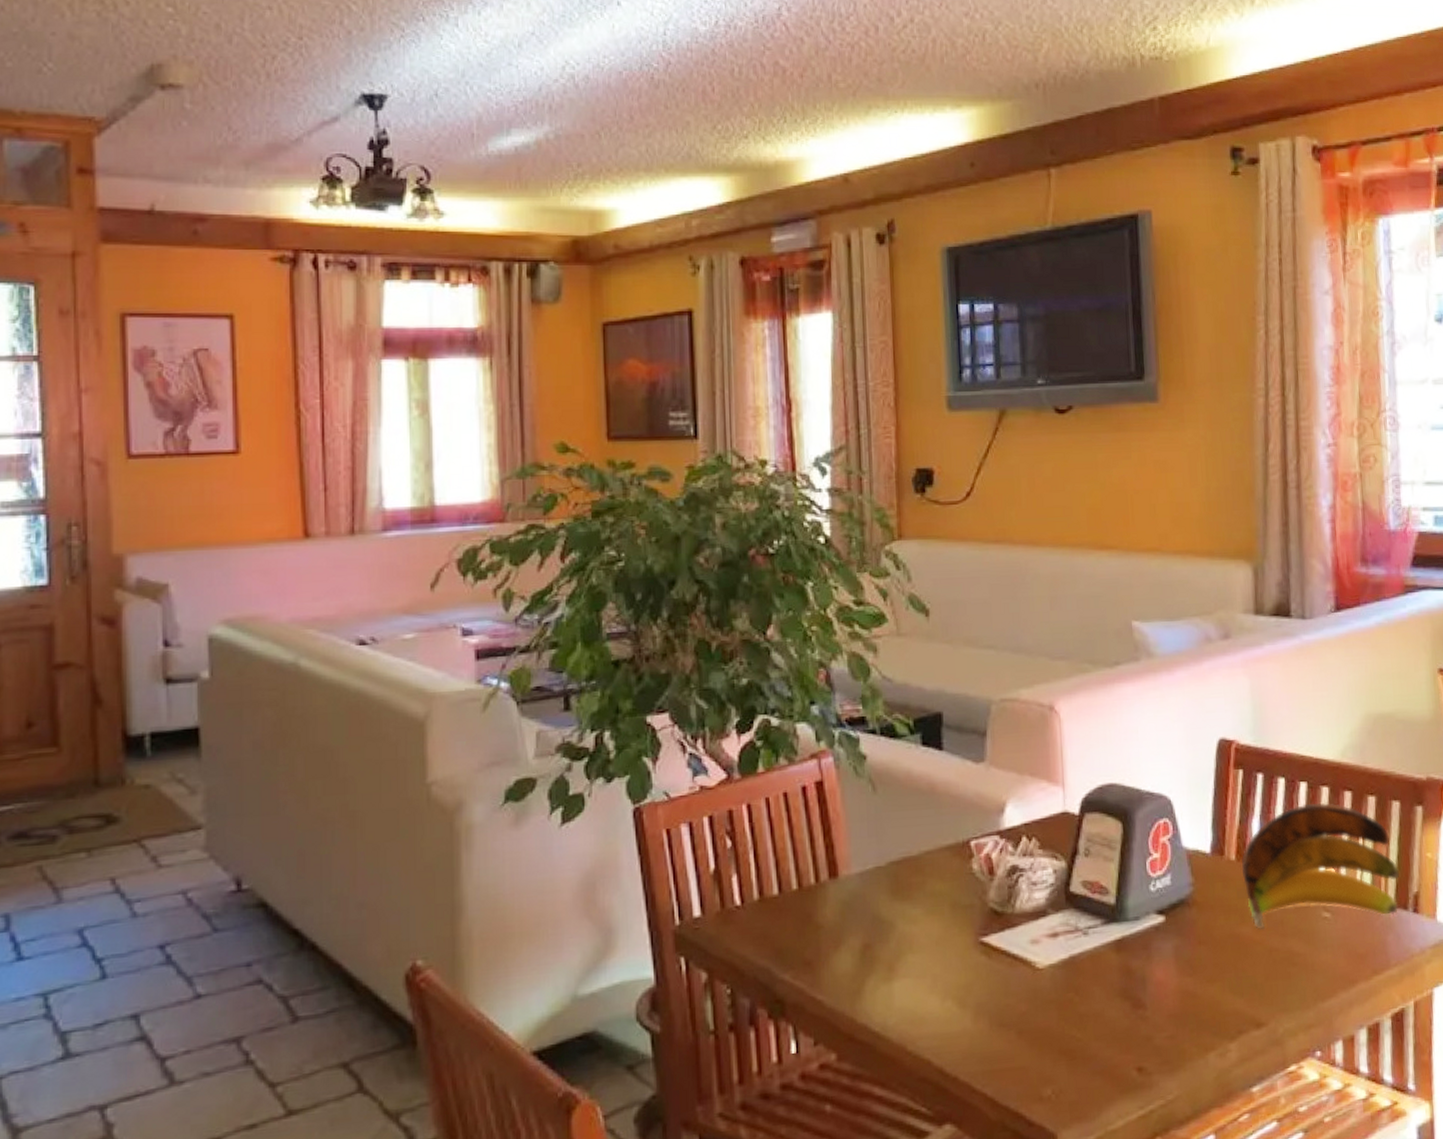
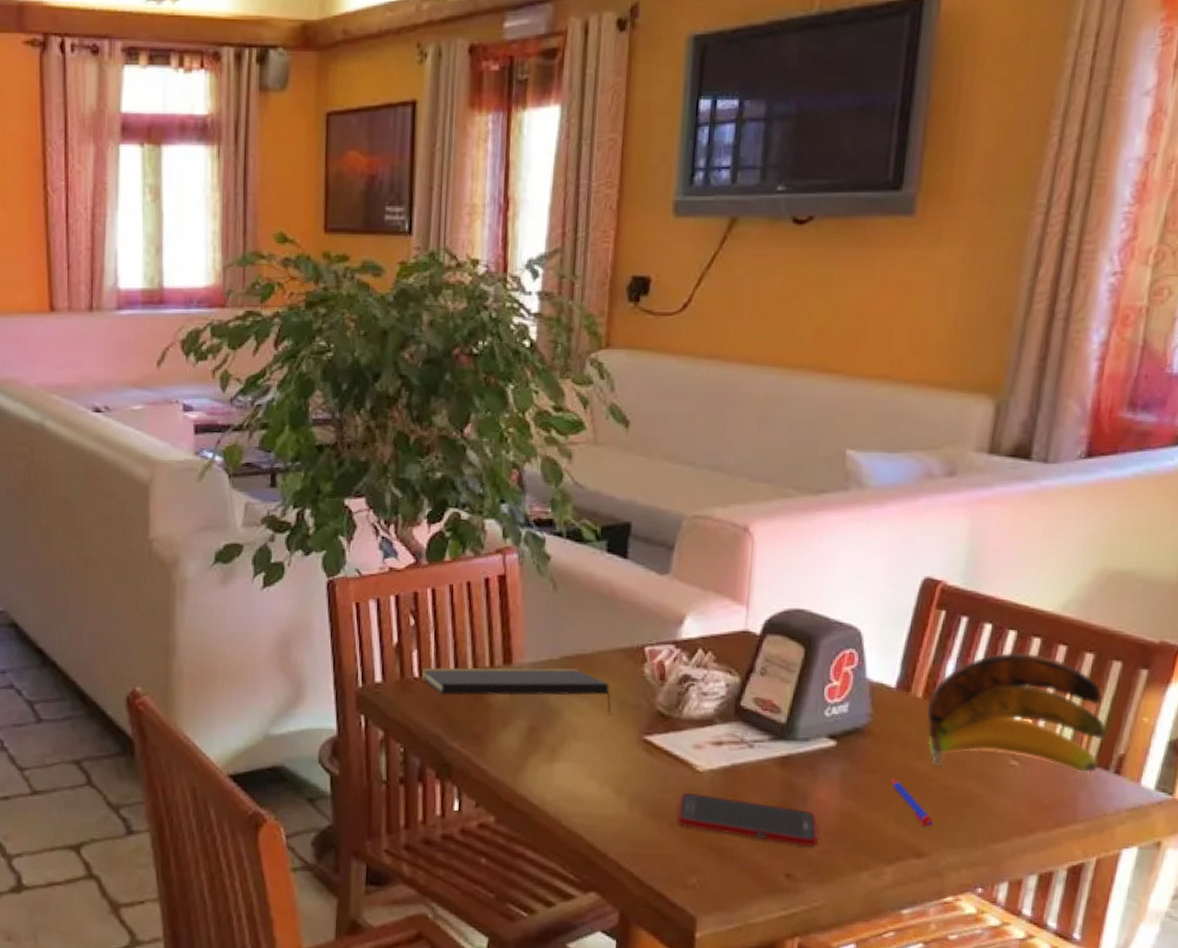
notepad: none [743,873,945,922] -> present [421,667,611,715]
cell phone: none [1023,993,1163,1035] -> present [676,792,818,847]
pen: none [1221,947,1265,994] -> present [891,778,933,826]

